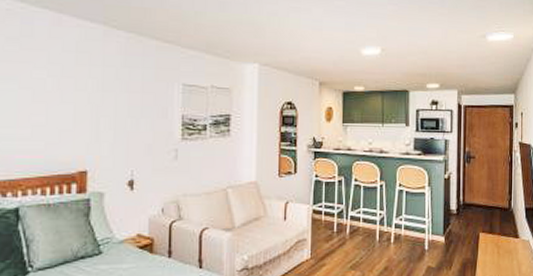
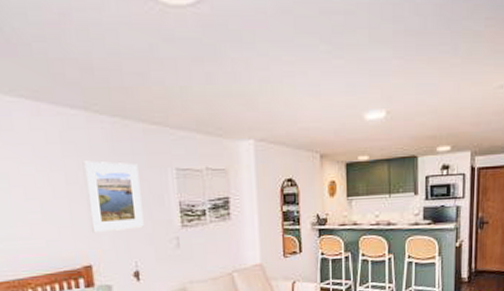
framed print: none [92,70,146,140] -> present [82,161,144,234]

